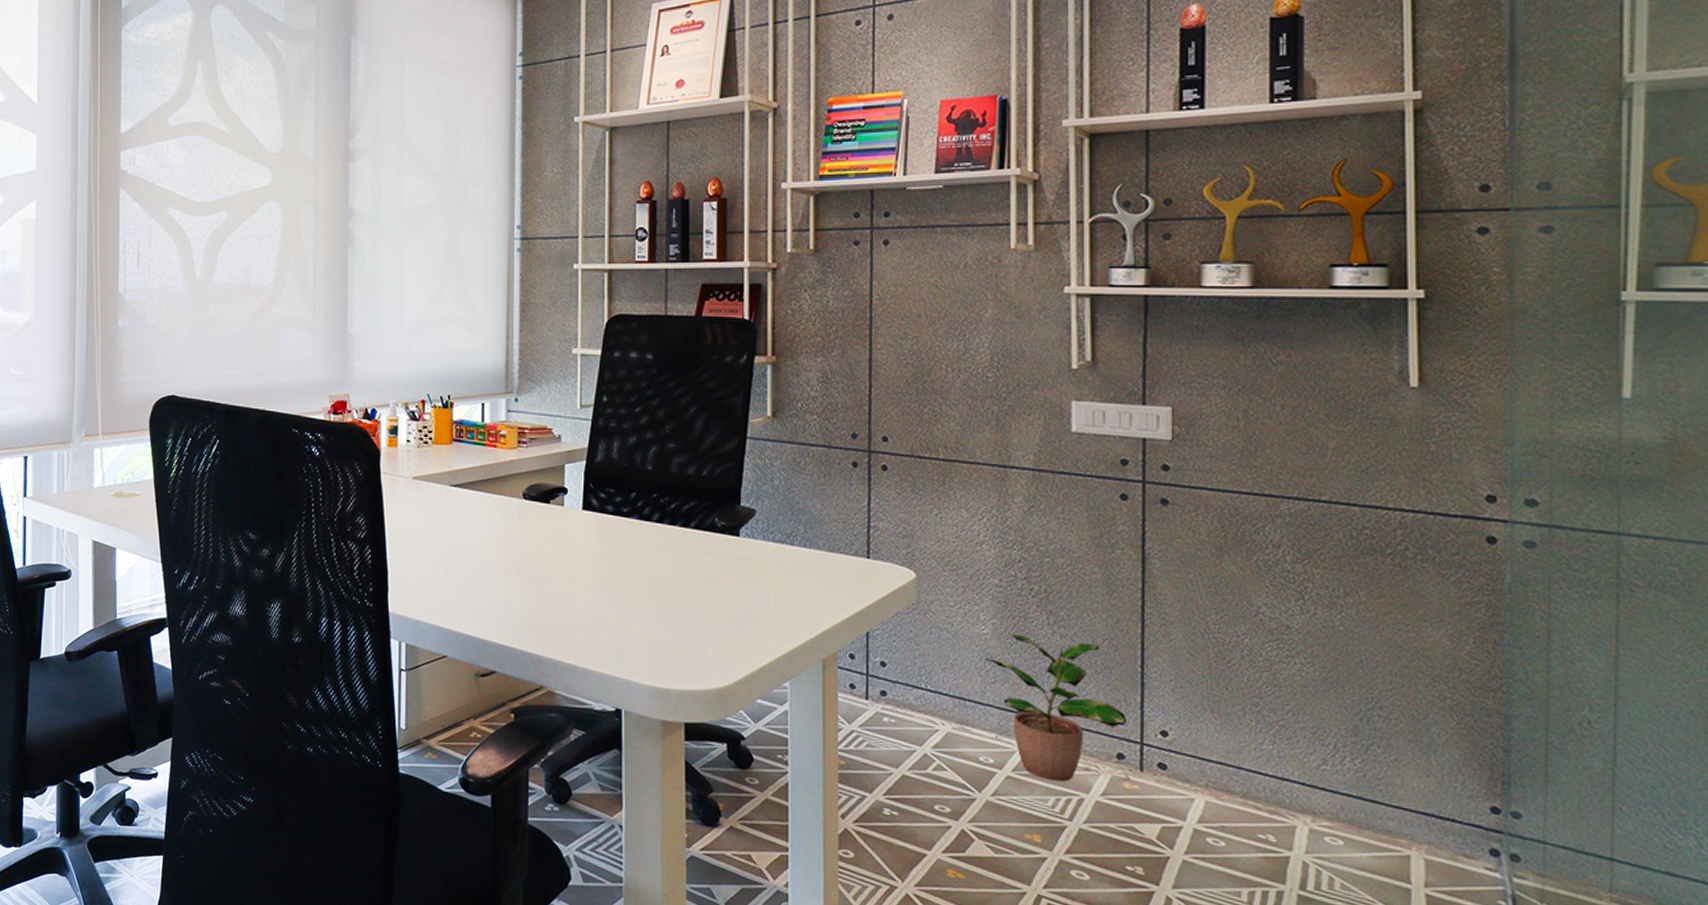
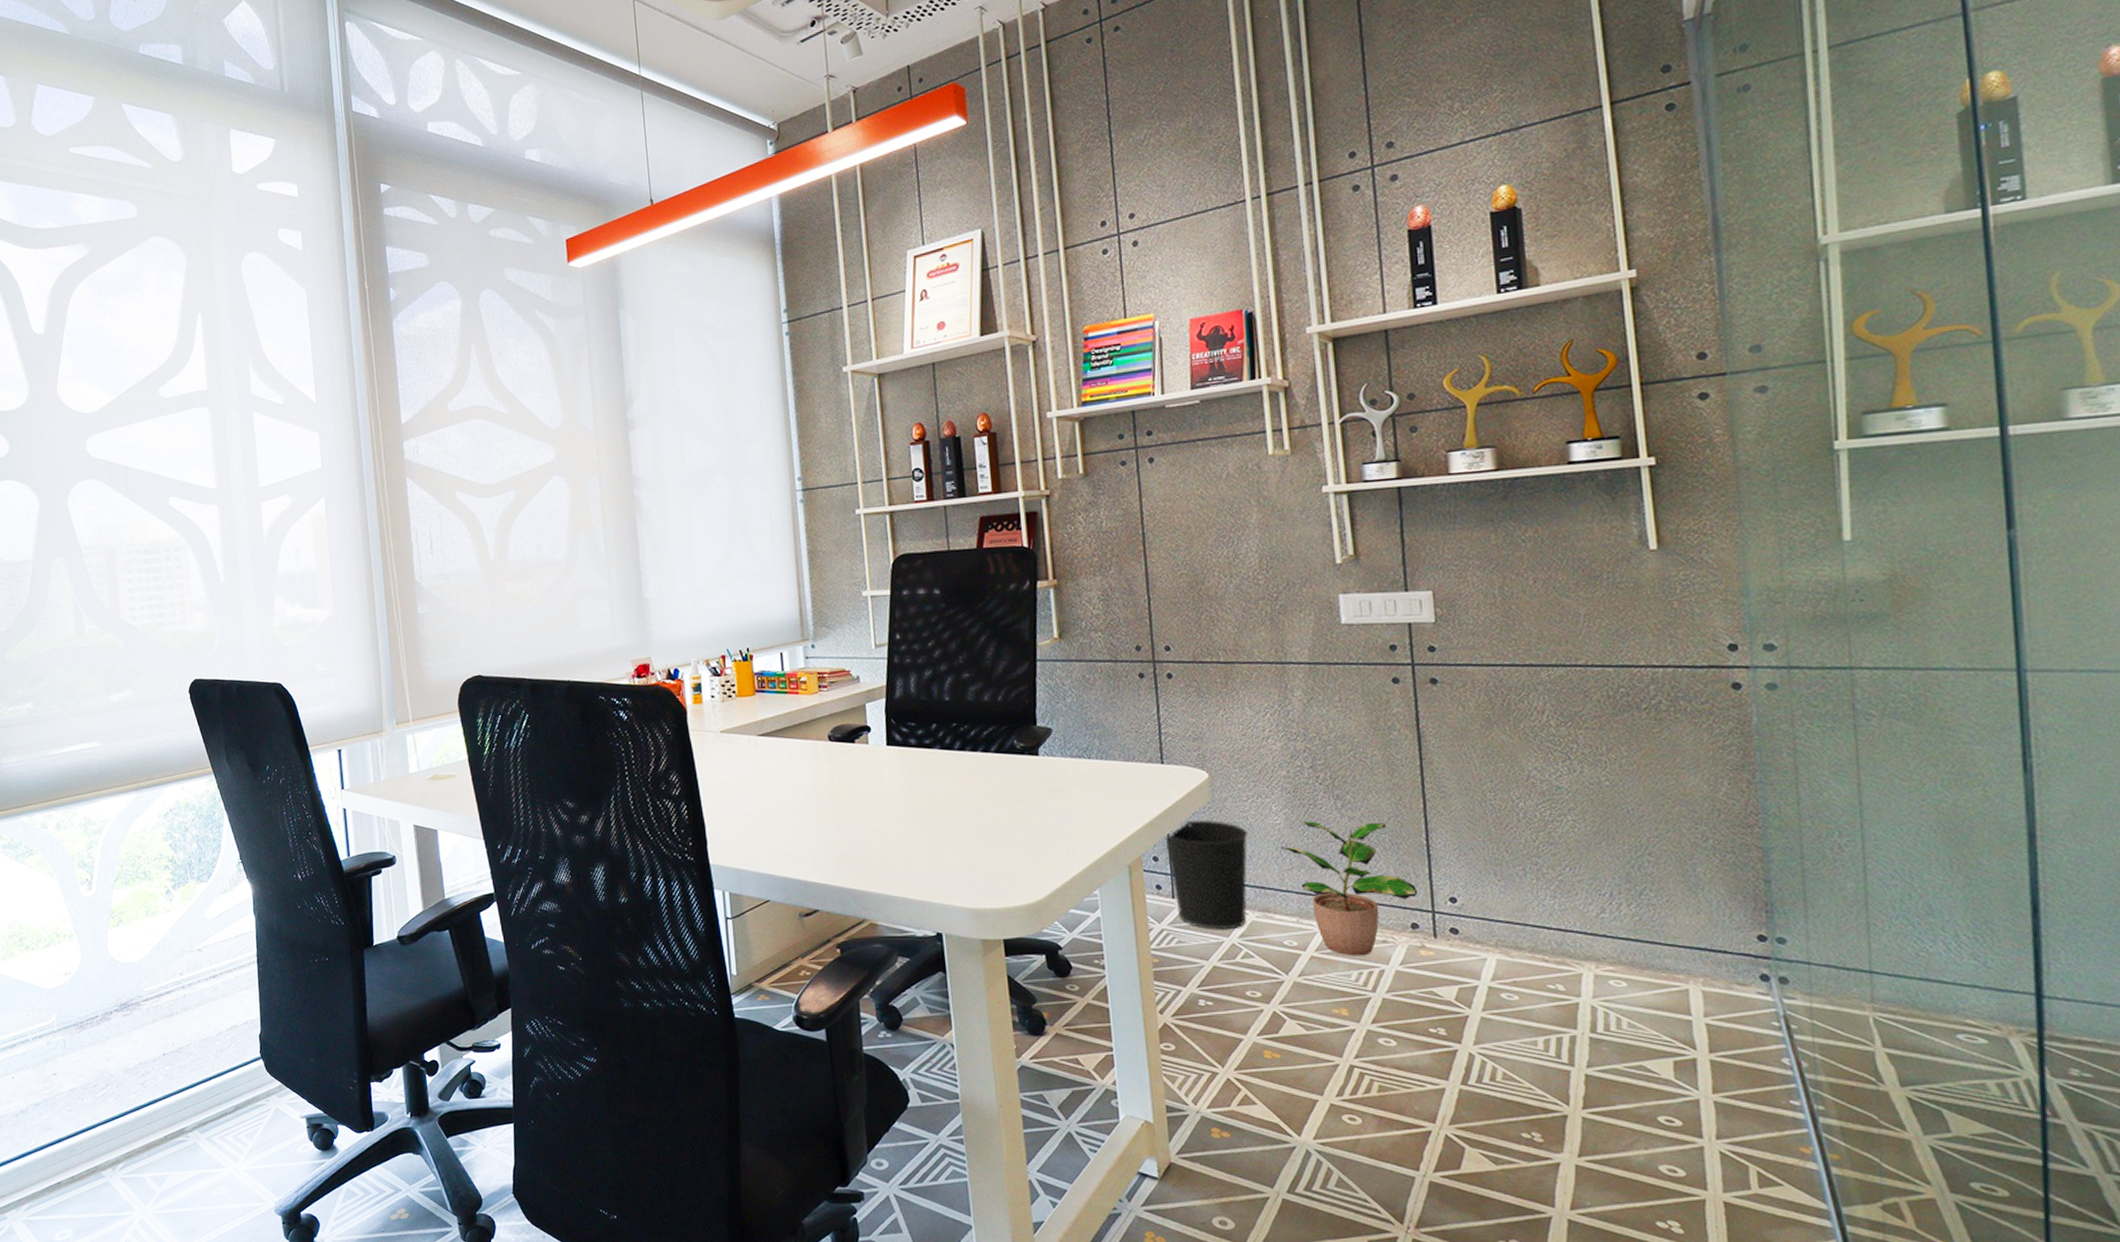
wastebasket: none [863,619,953,739] -> present [1164,820,1249,930]

